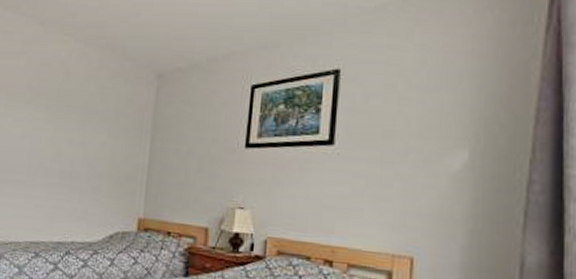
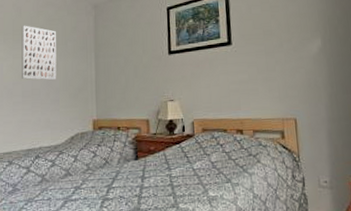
wall art: none [61,91,108,163] -> present [22,25,57,81]

